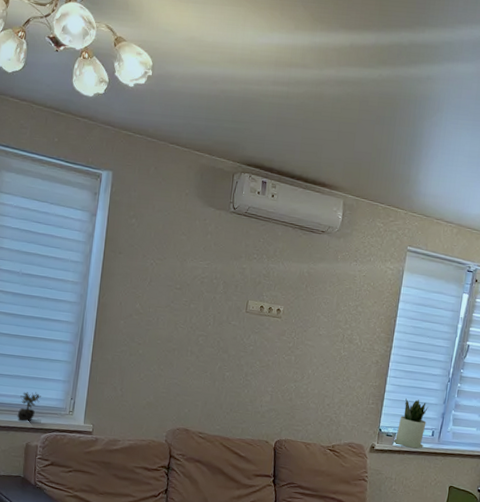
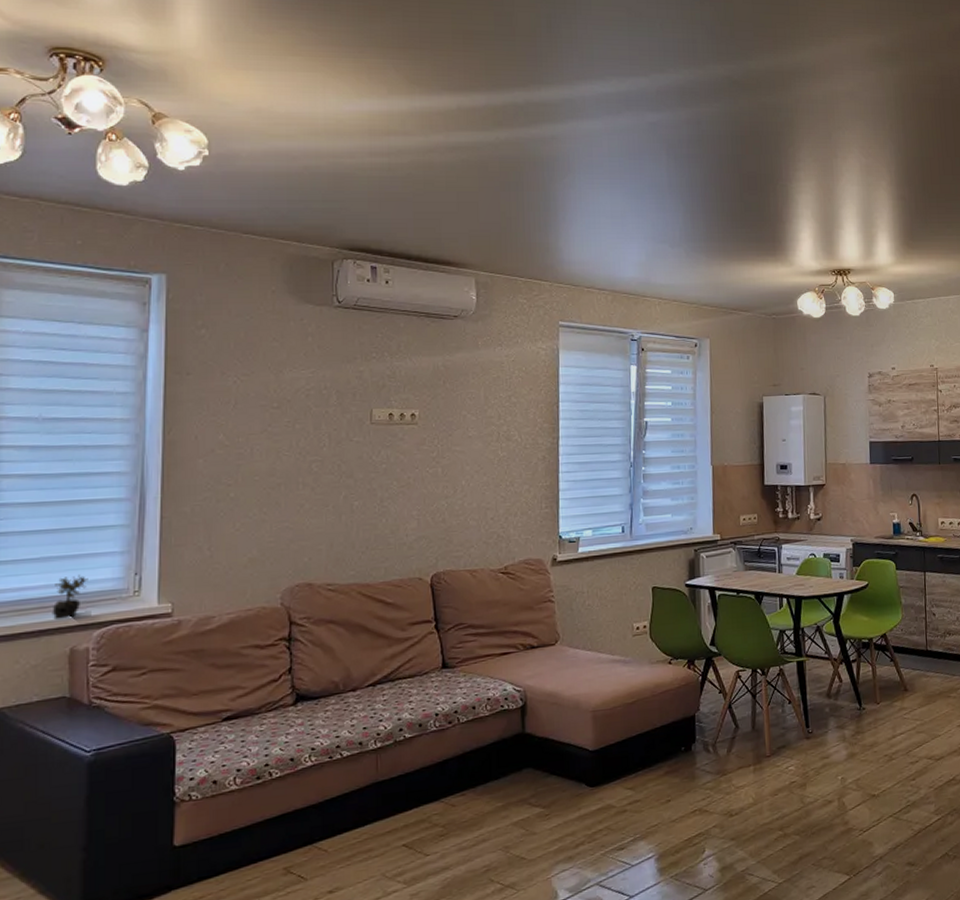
planter: present [393,398,428,449] -> none [577,493,615,552]

